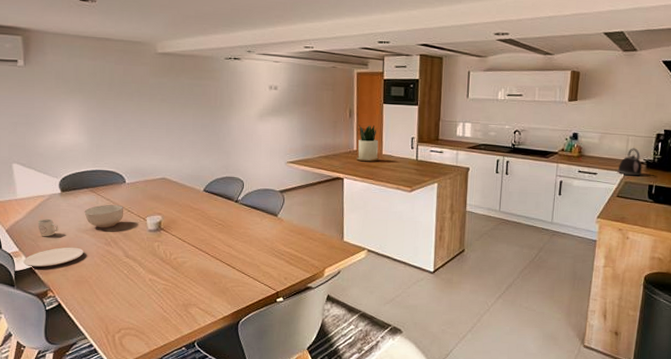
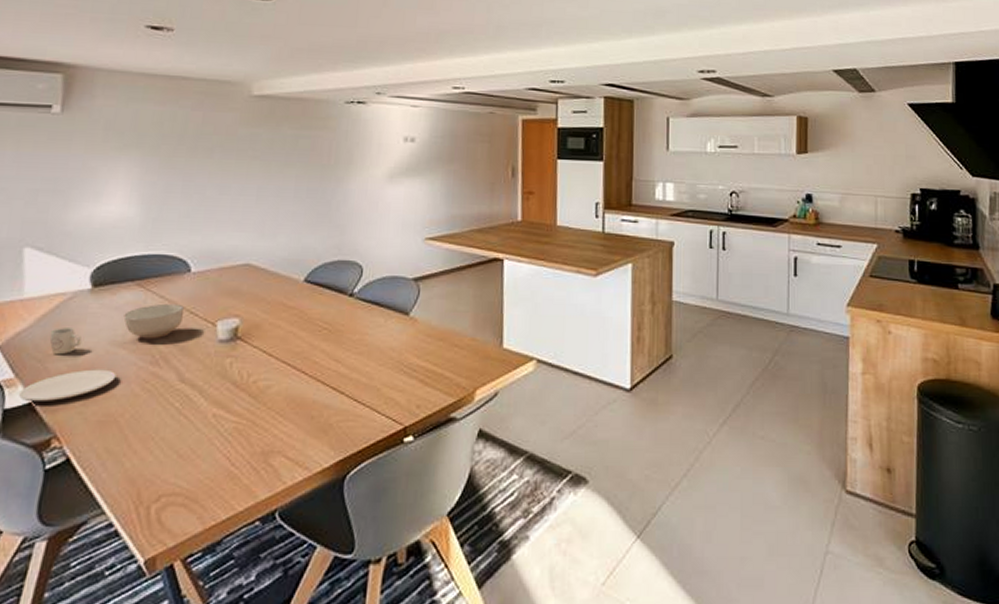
planter: present [356,125,380,162] -> none [521,187,554,237]
kettle: present [617,148,643,176] -> none [867,212,899,249]

